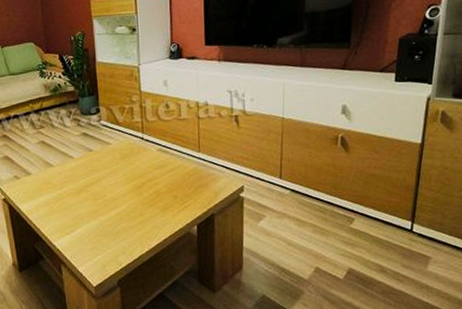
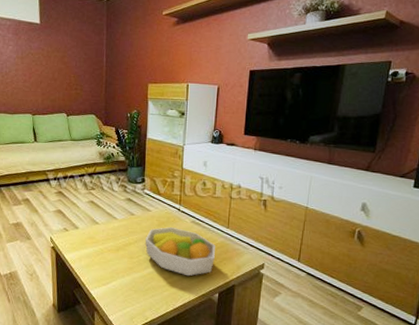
fruit bowl: none [108,159,188,211] -> present [145,227,215,276]

